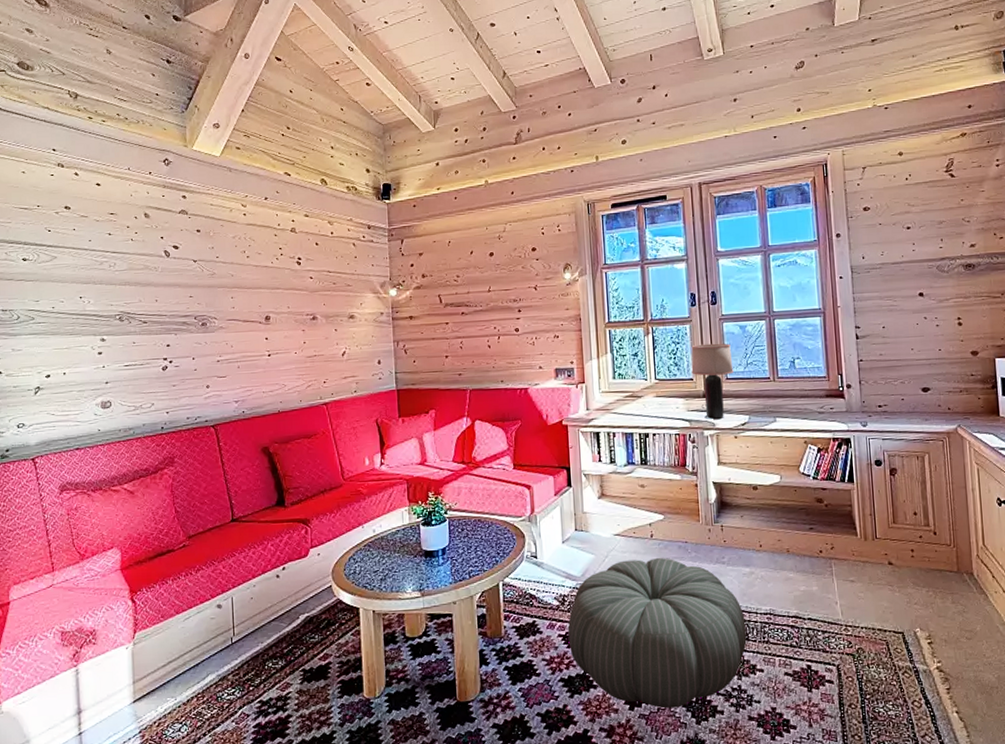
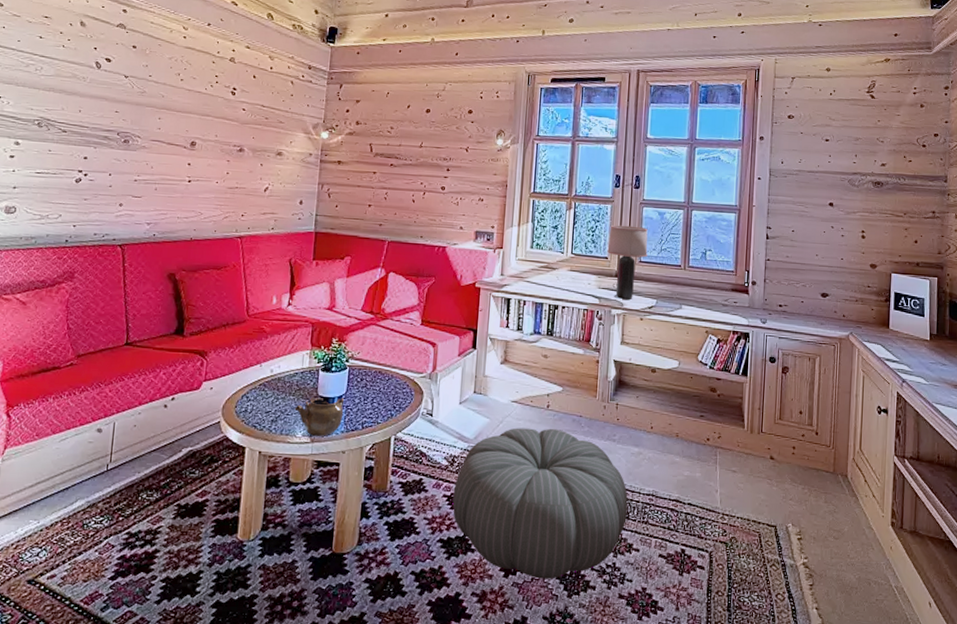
teapot: none [401,550,450,590] -> present [294,398,345,436]

